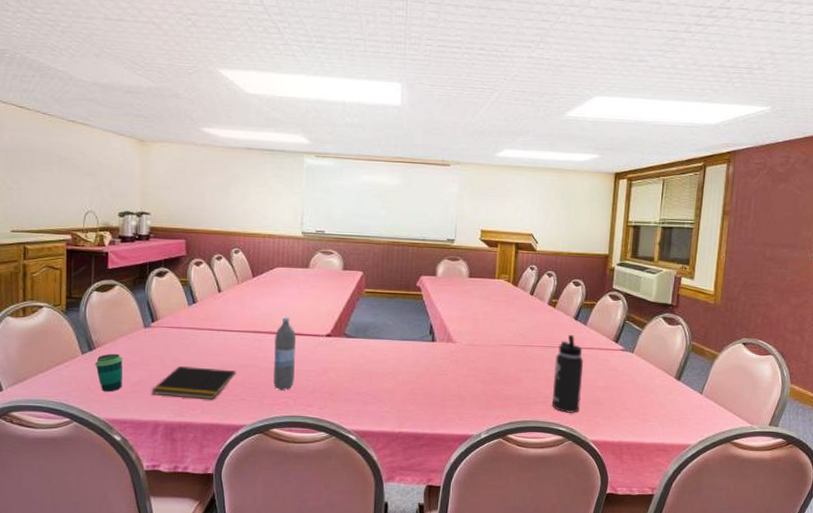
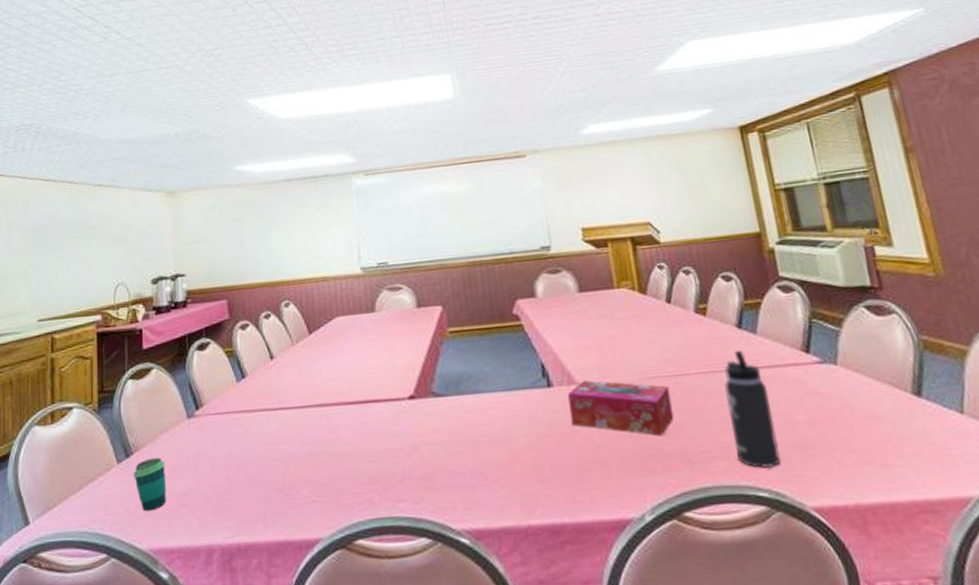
notepad: present [150,366,236,399] -> none [200,461,303,509]
water bottle: present [273,317,296,391] -> none [344,379,377,484]
tissue box: none [444,340,518,385] -> present [568,380,675,436]

